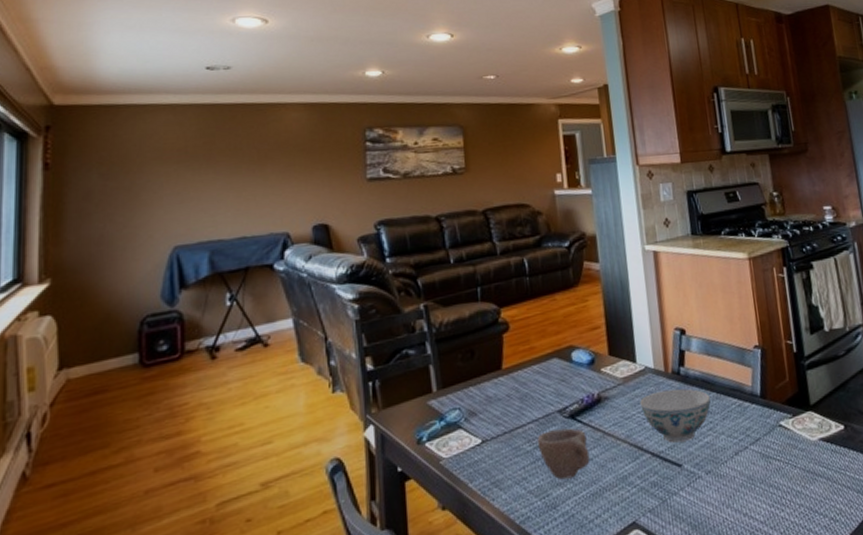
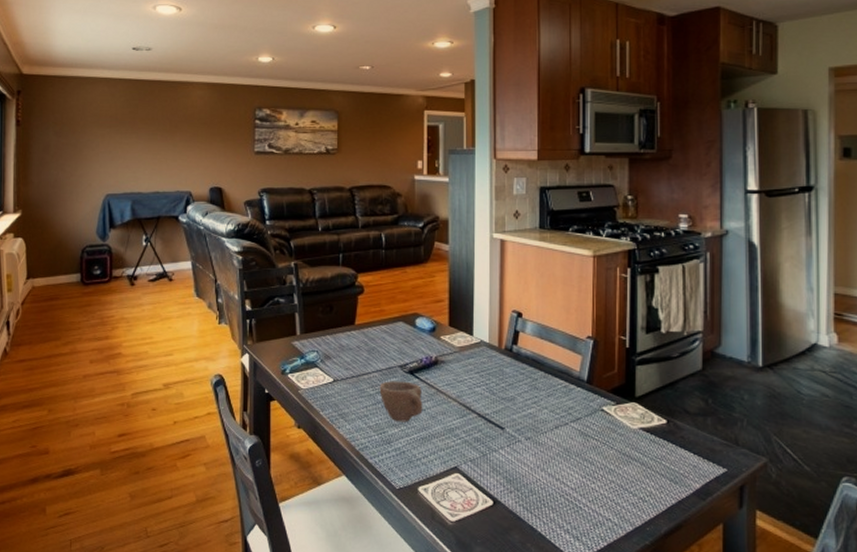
bowl: present [640,389,711,443] -> none [472,363,538,409]

